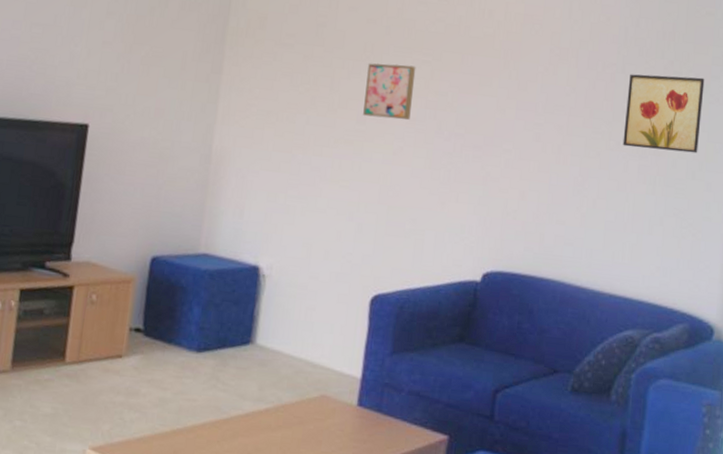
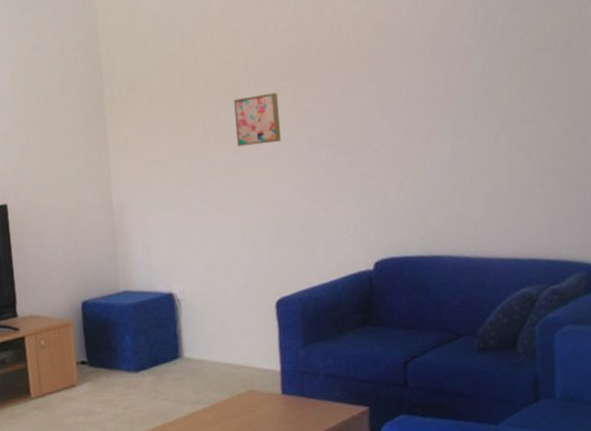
wall art: present [622,74,705,154] -> none [486,39,569,121]

